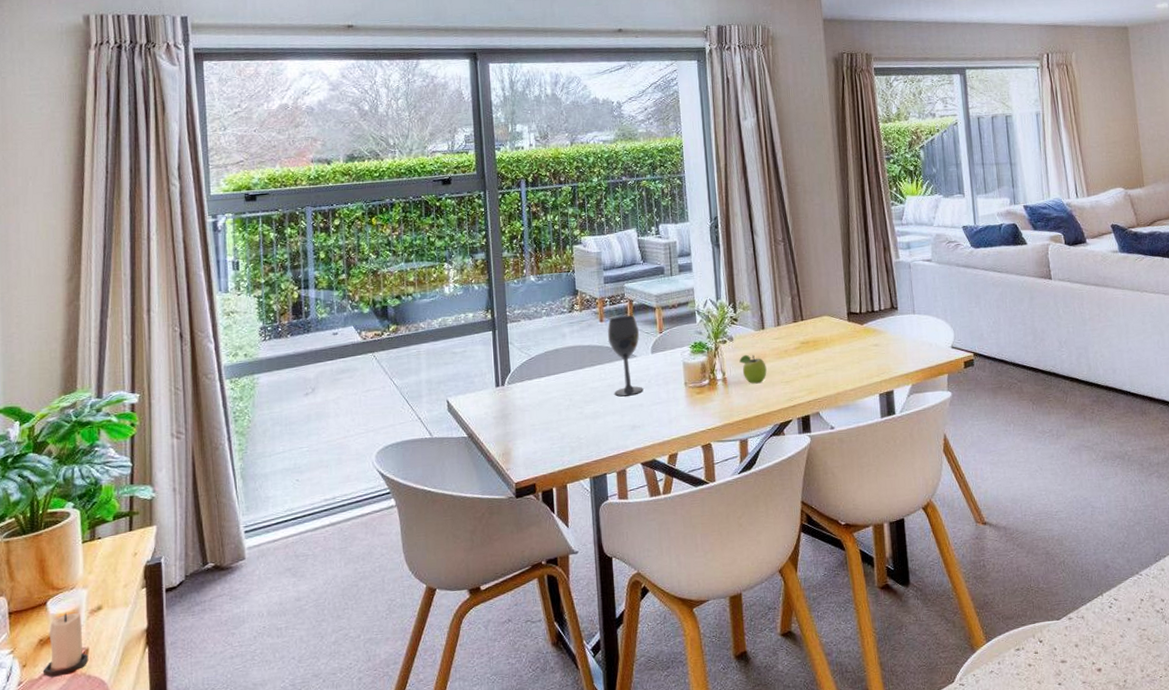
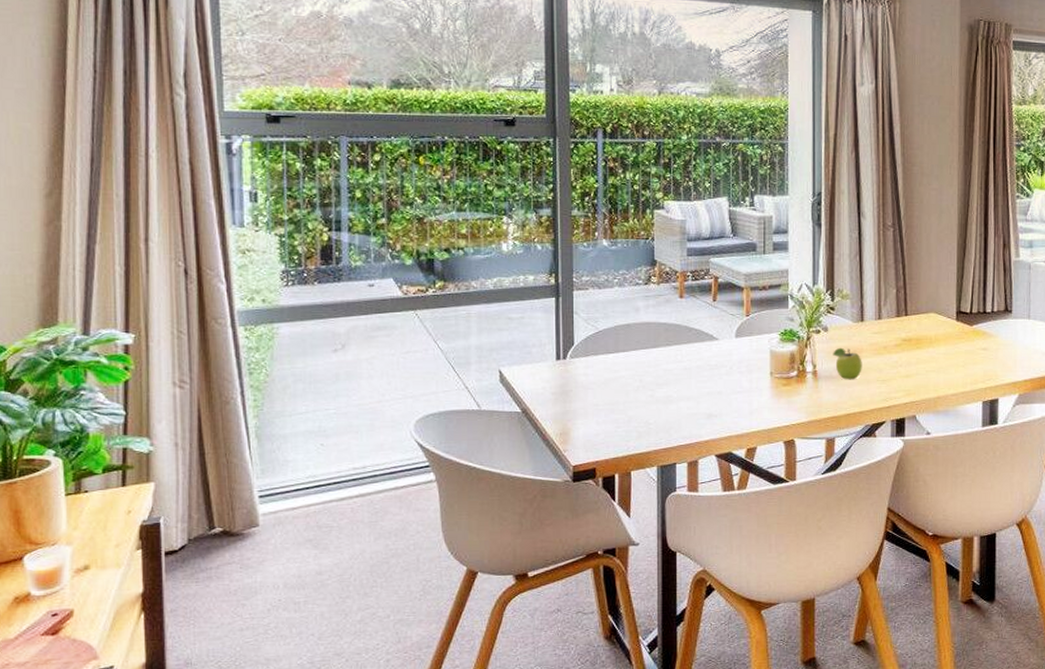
candle: present [44,612,89,678] -> none [20,570,74,639]
wine glass: present [607,315,643,397] -> none [687,294,724,382]

